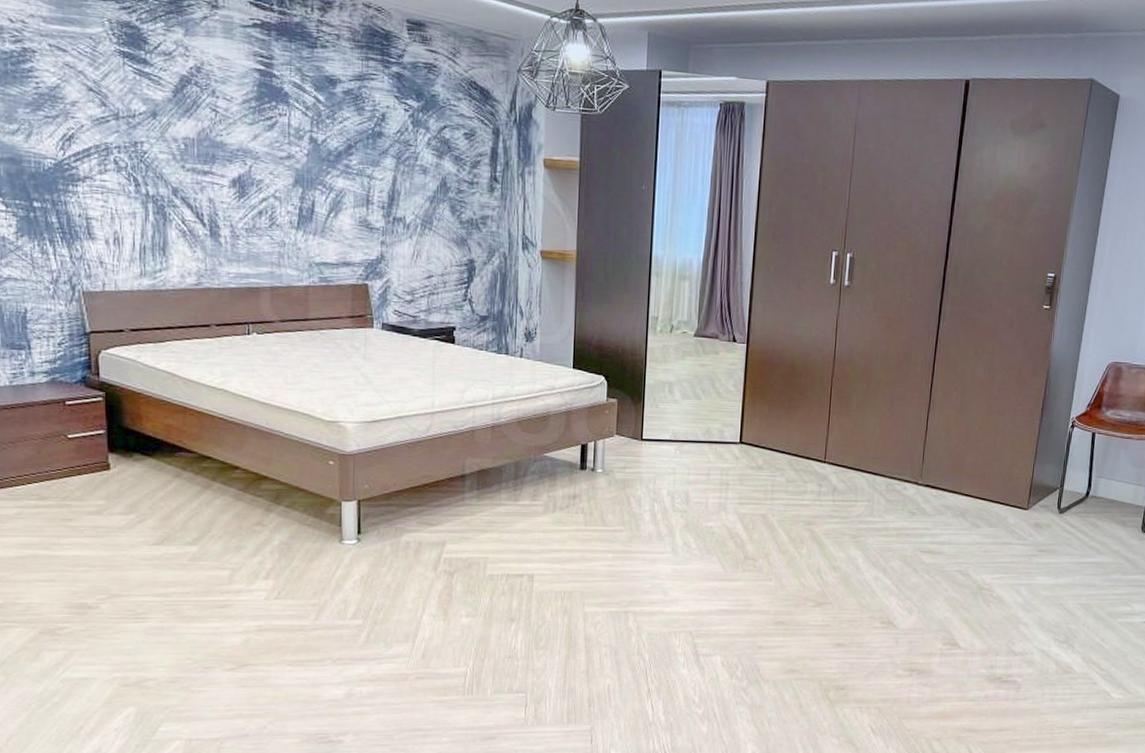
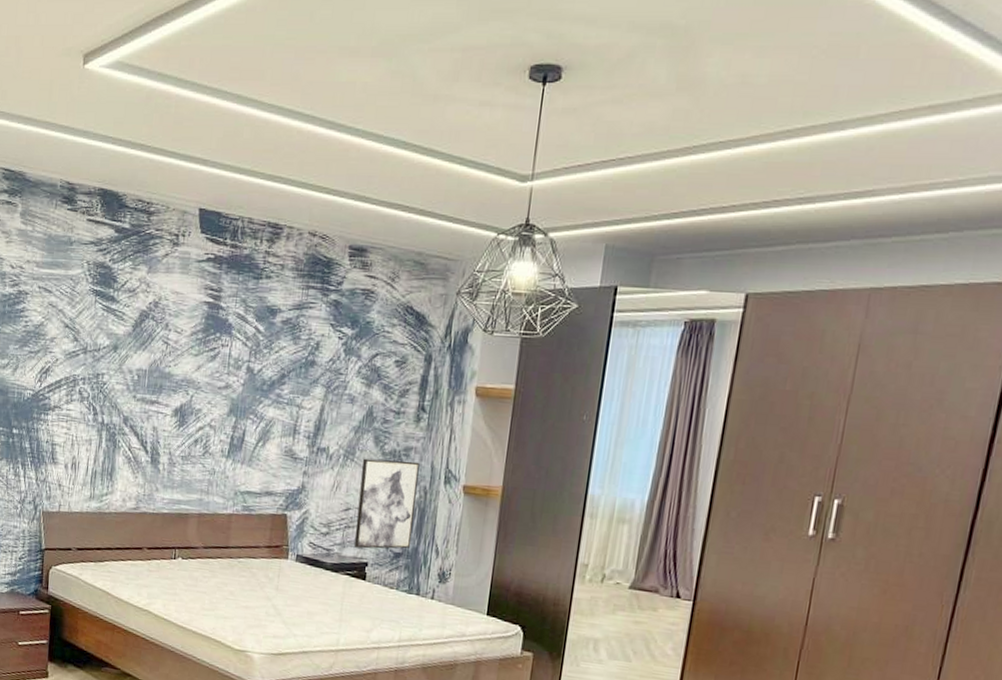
wall art: none [439,227,497,314] -> present [353,458,420,549]

